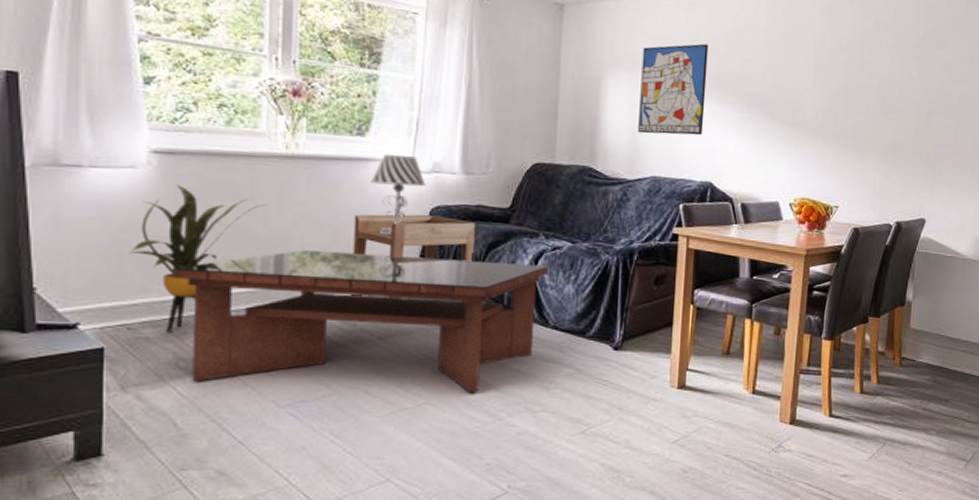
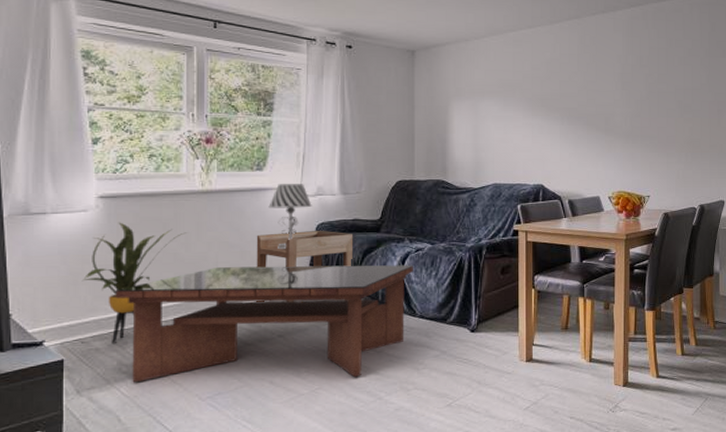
wall art: present [638,43,709,136] -> none [480,71,533,149]

